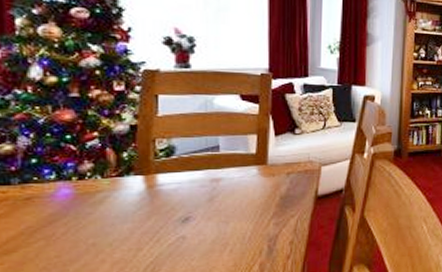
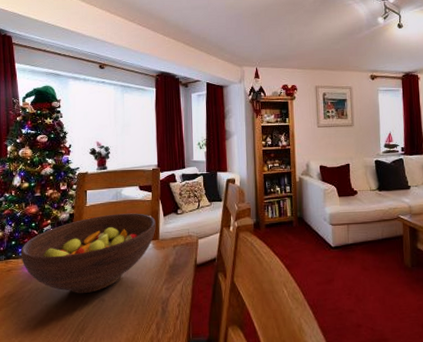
fruit bowl: none [47,129,263,230] -> present [20,213,156,294]

